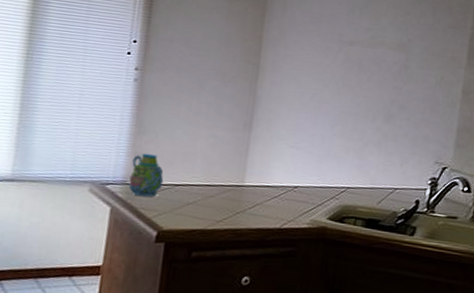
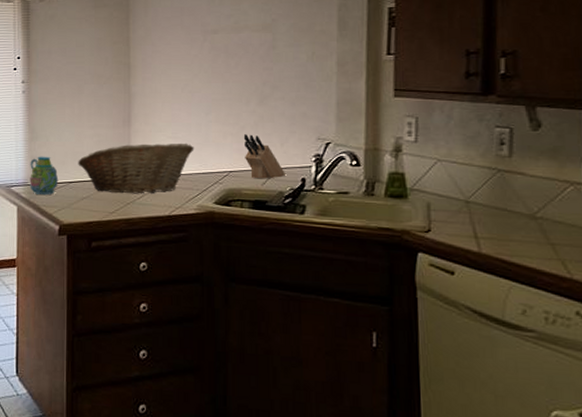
fruit basket: none [188,150,315,204] -> present [78,143,194,194]
knife block: none [364,151,401,198] -> present [243,134,285,179]

